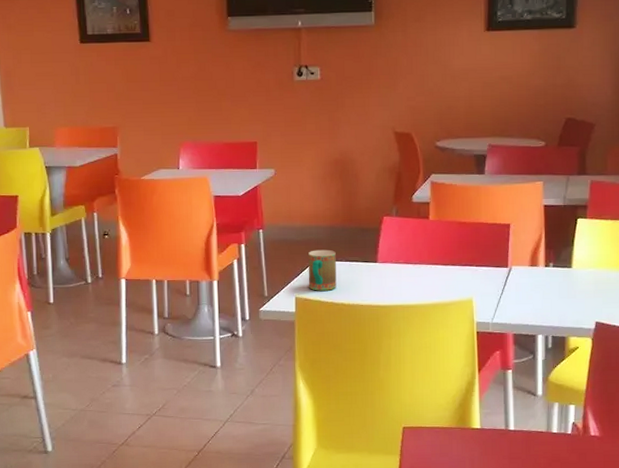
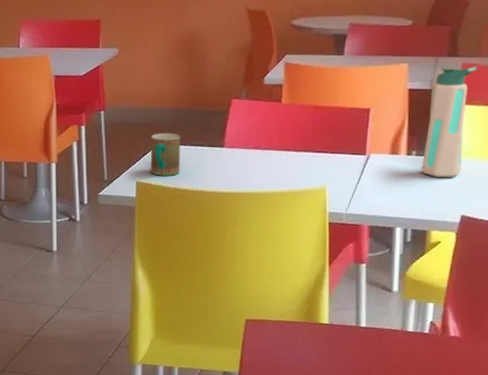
water bottle: none [558,184,605,288] -> present [421,67,478,178]

